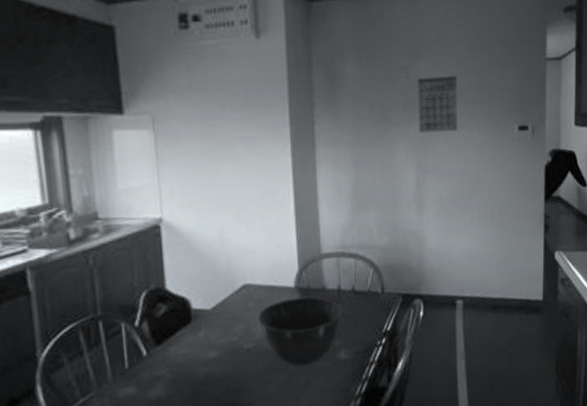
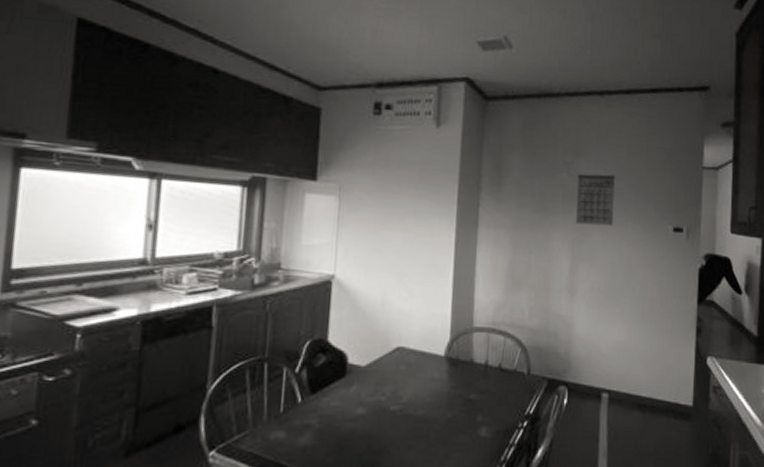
mixing bowl: present [258,297,343,366] -> none [407,367,488,437]

